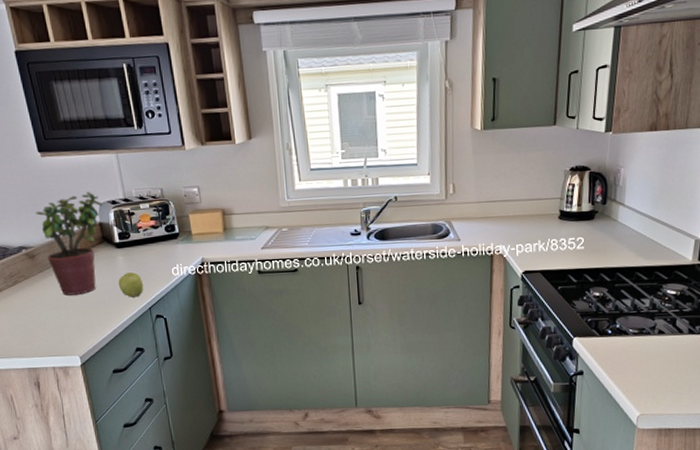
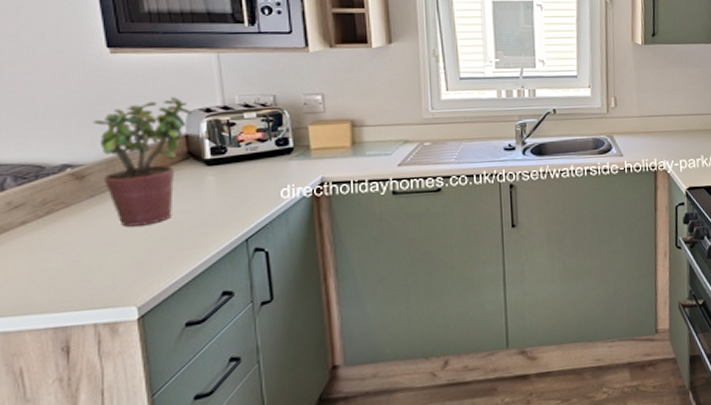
apple: present [118,272,144,298] -> none [204,195,241,227]

